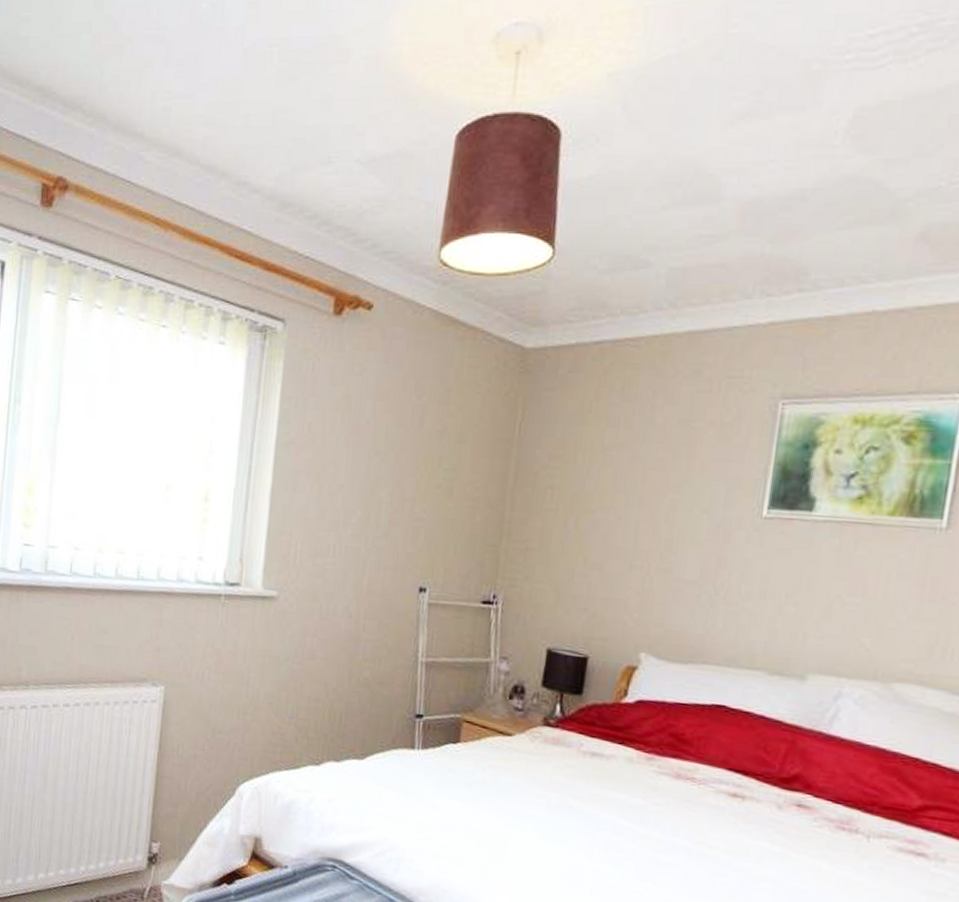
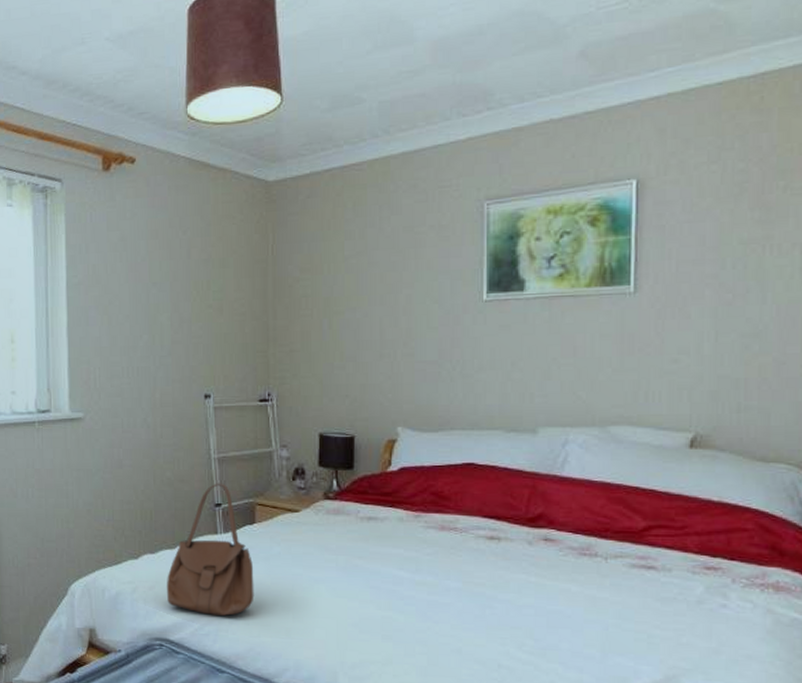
handbag: none [347,690,451,844] -> present [166,483,254,616]

